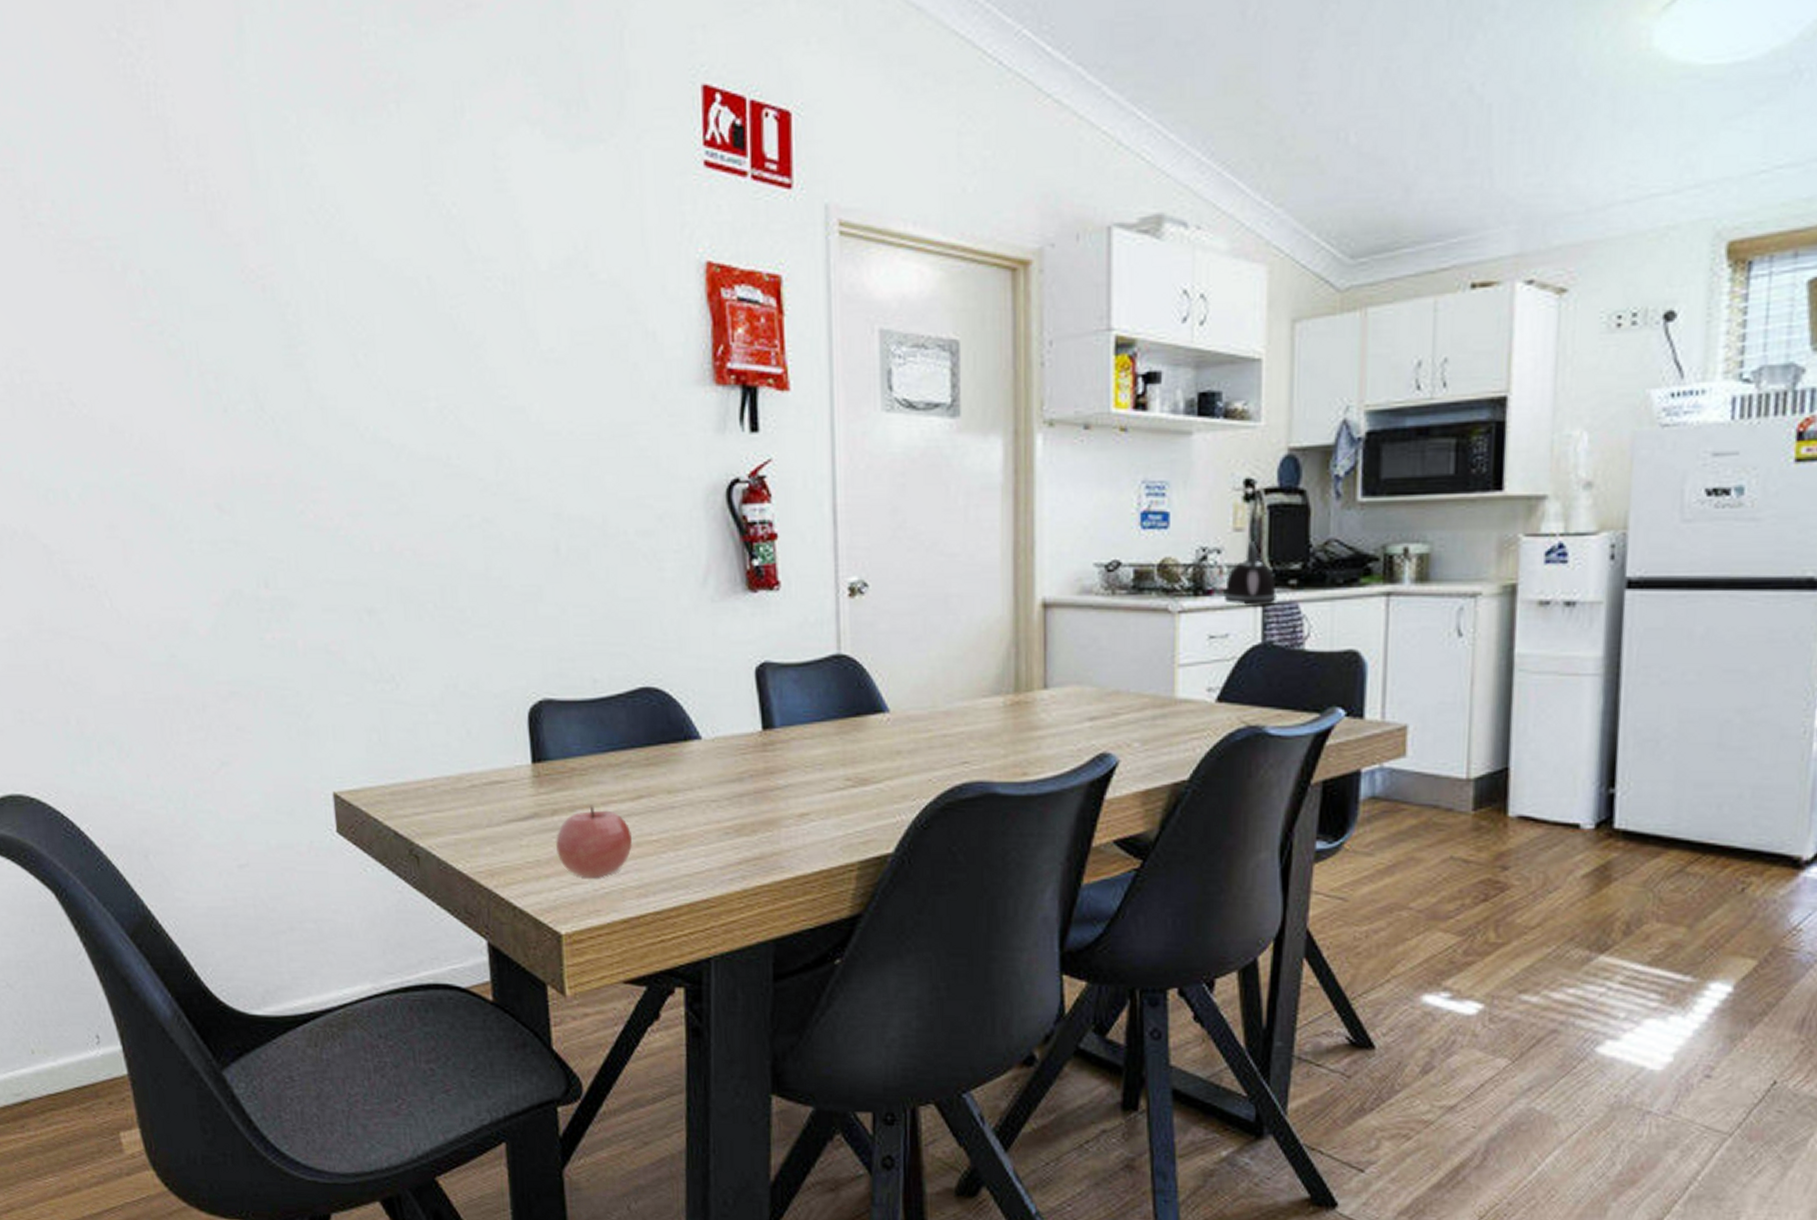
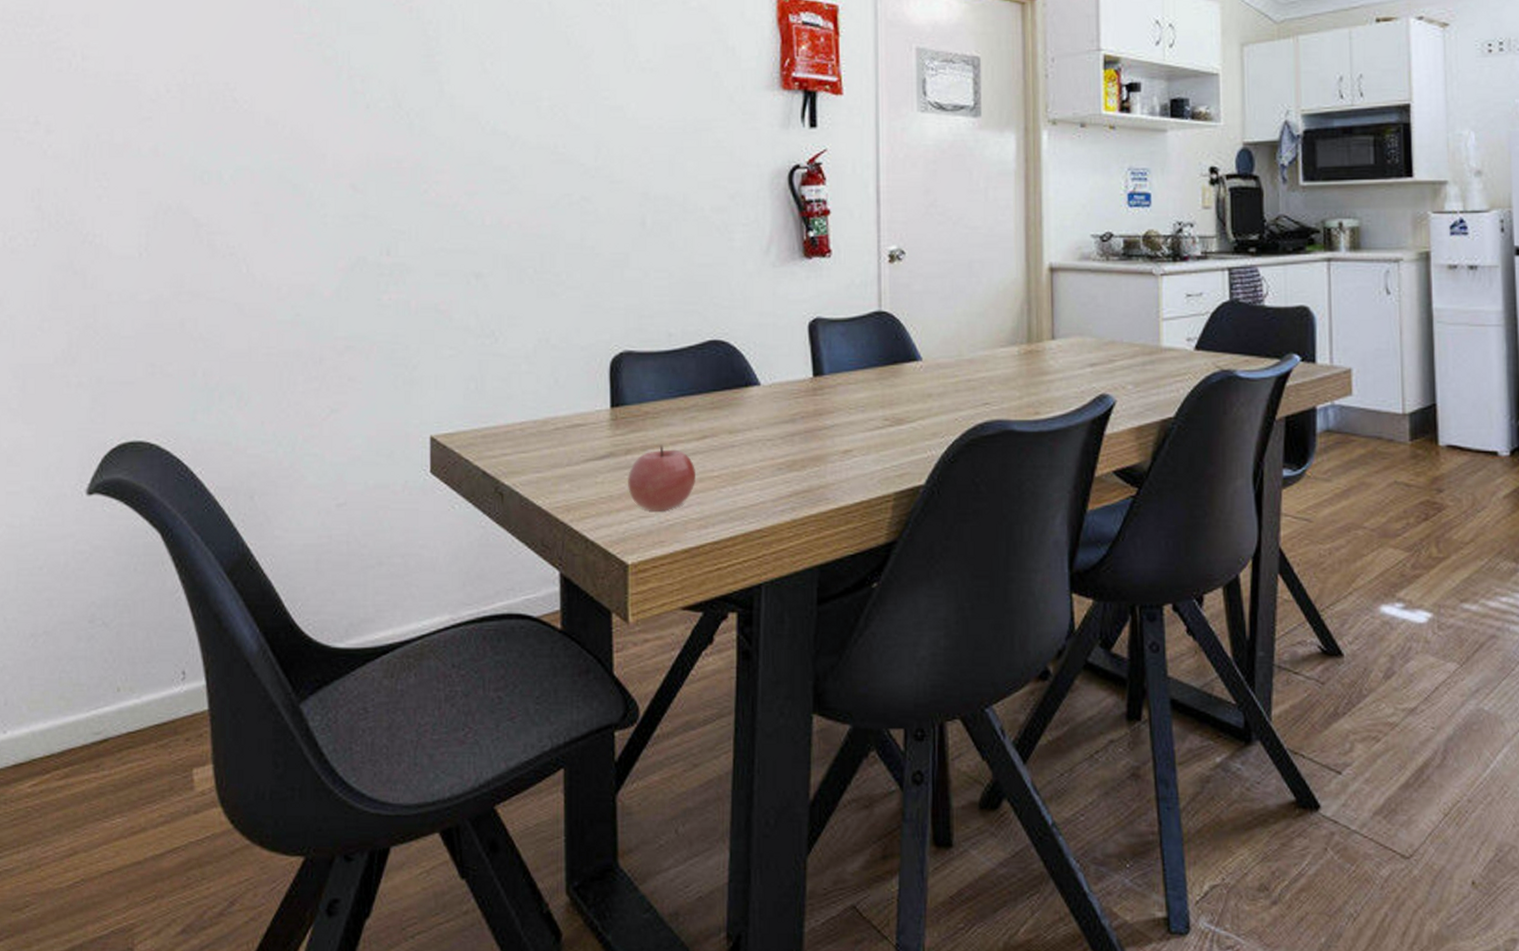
kettle: present [1223,540,1276,605] -> none [1197,216,1240,269]

